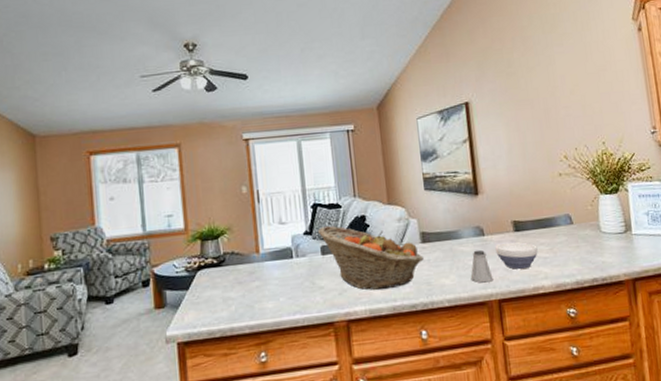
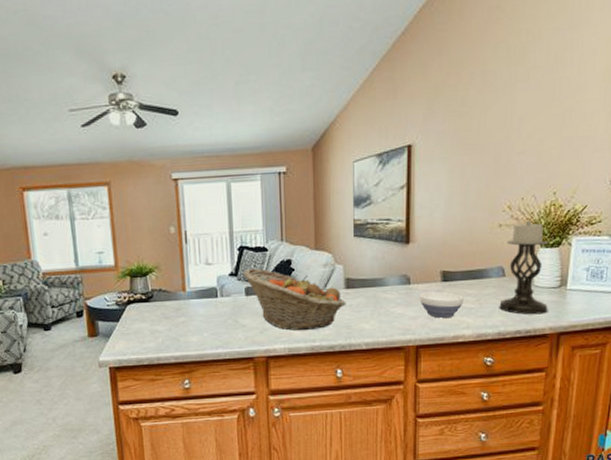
saltshaker: present [470,249,494,283] -> none [391,297,414,329]
candle holder: none [568,169,619,262] -> present [499,220,549,315]

